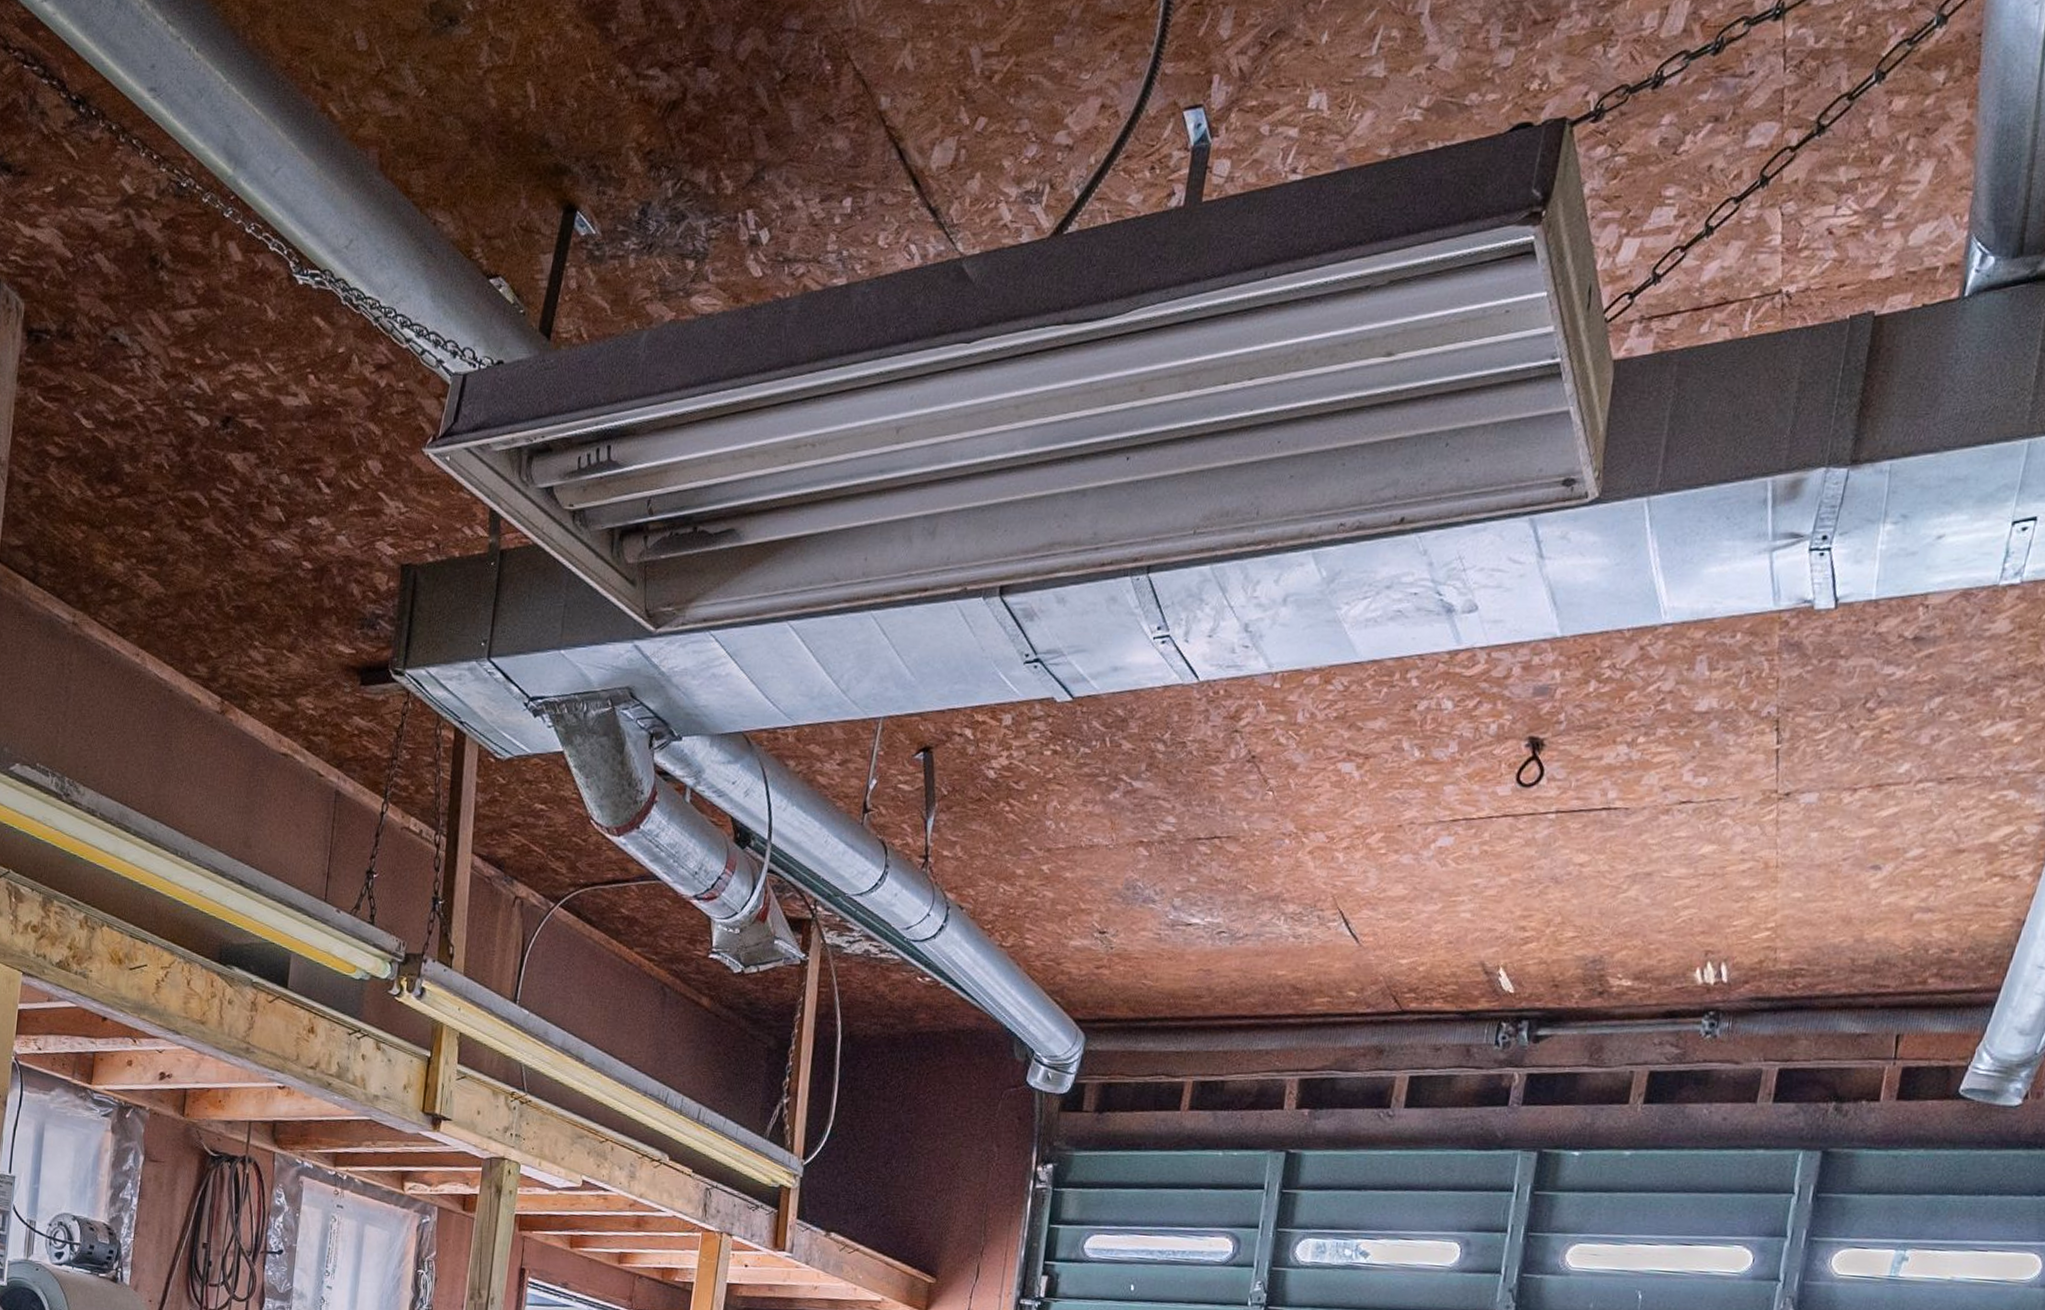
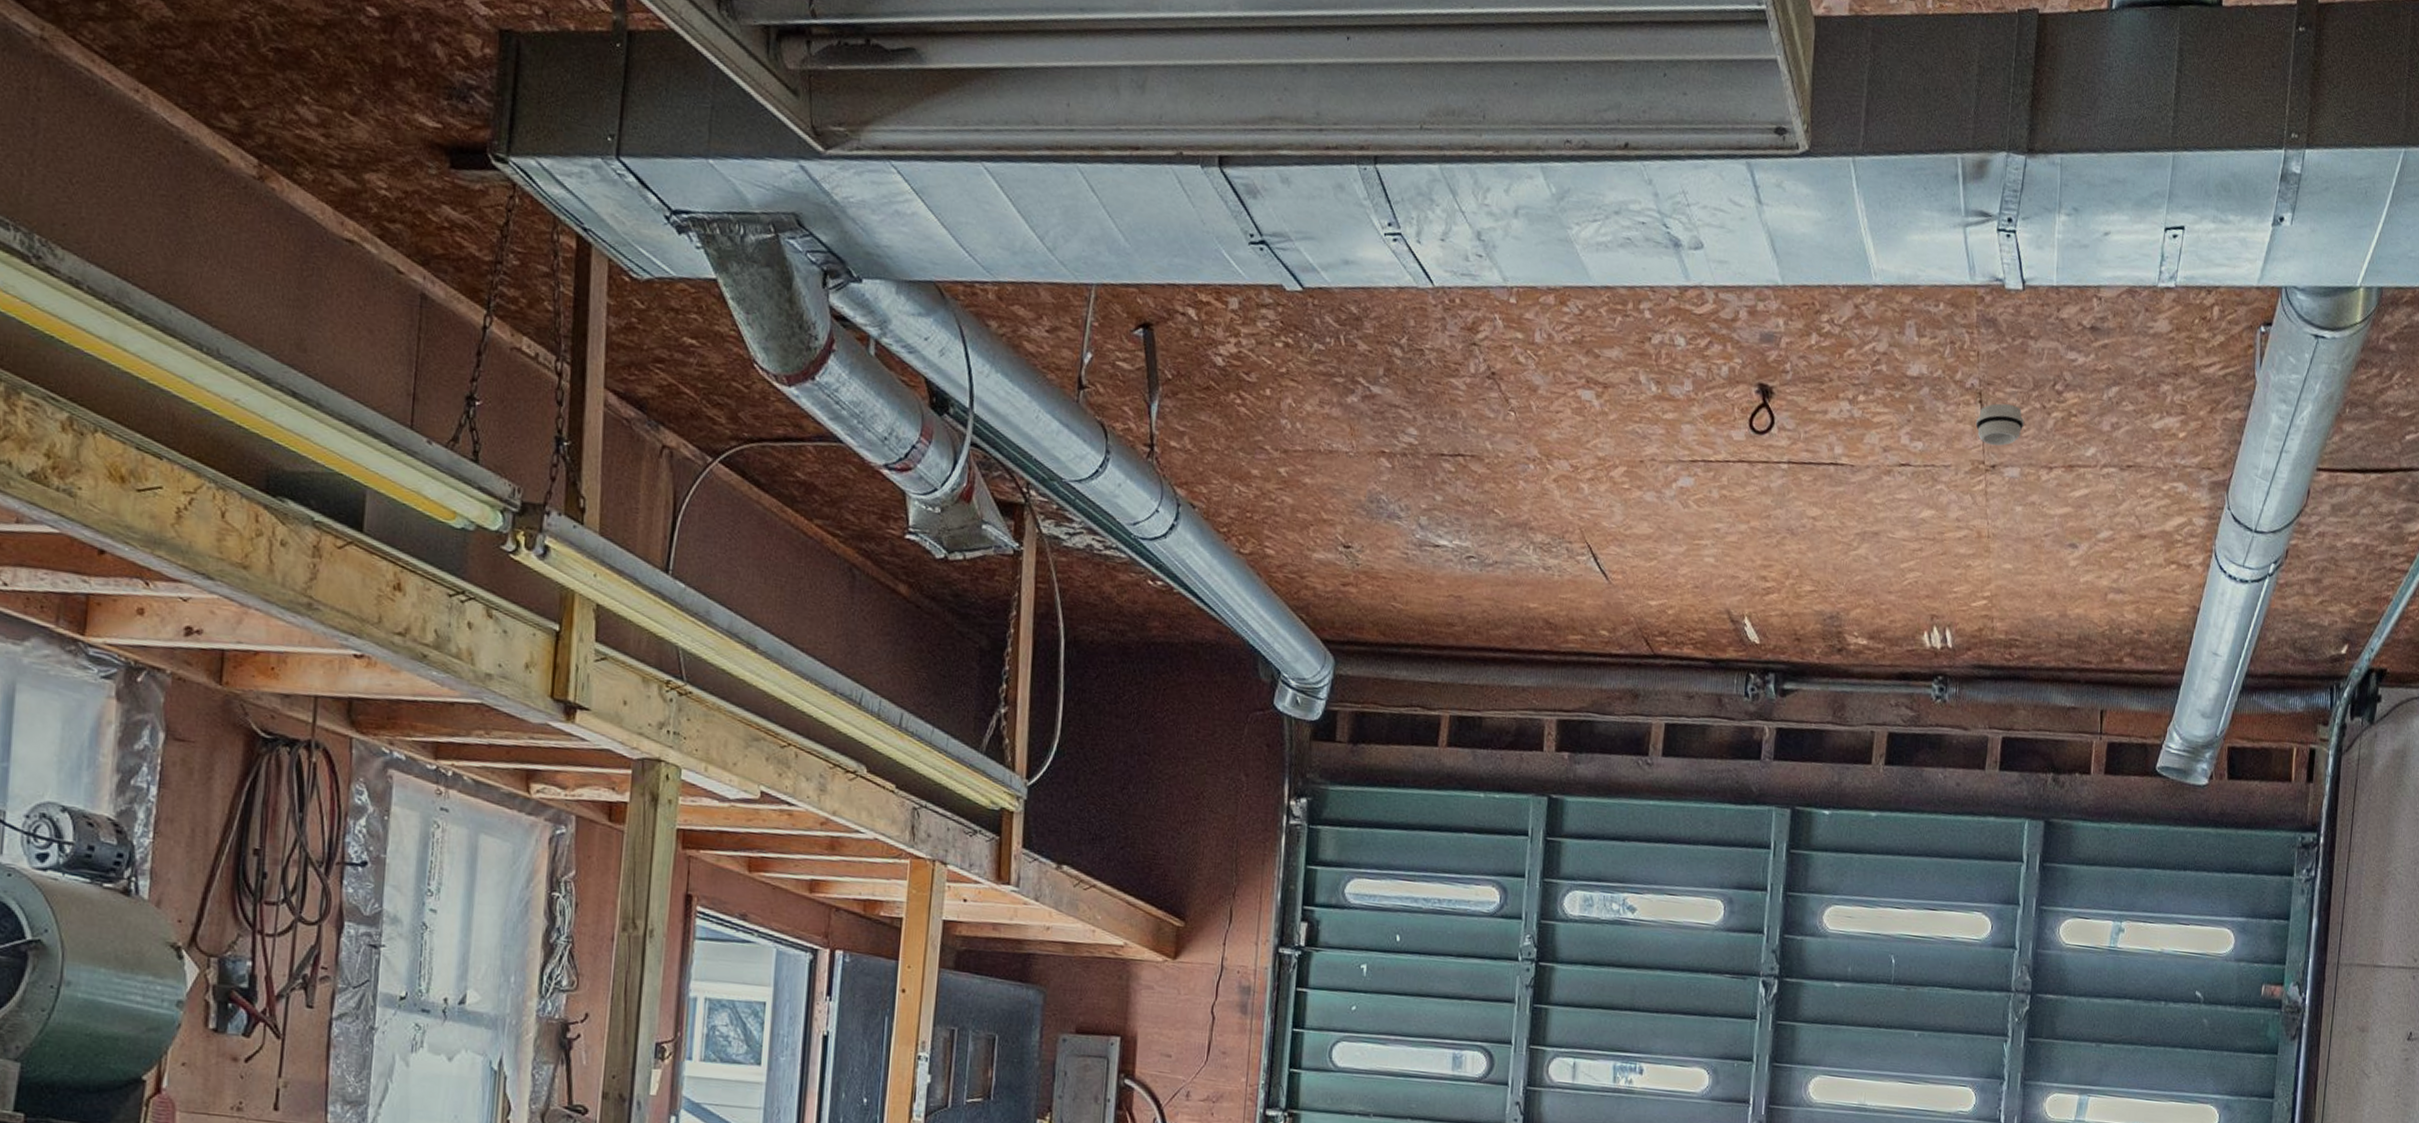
smoke detector: none [1769,728,1828,773] -> present [1975,403,2025,446]

